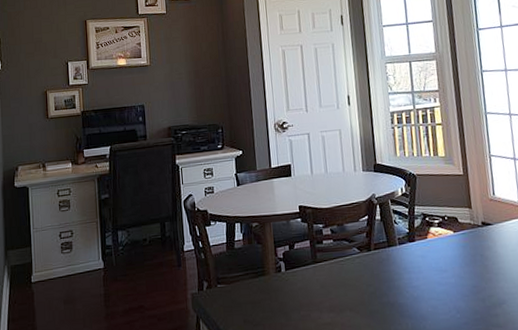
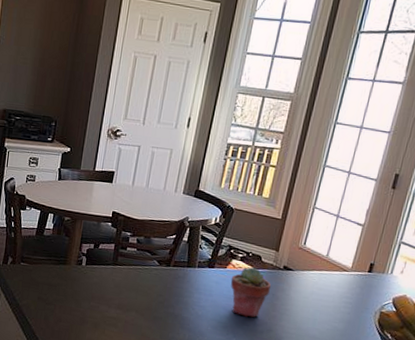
potted succulent: none [435,230,477,287] -> present [230,266,271,318]

